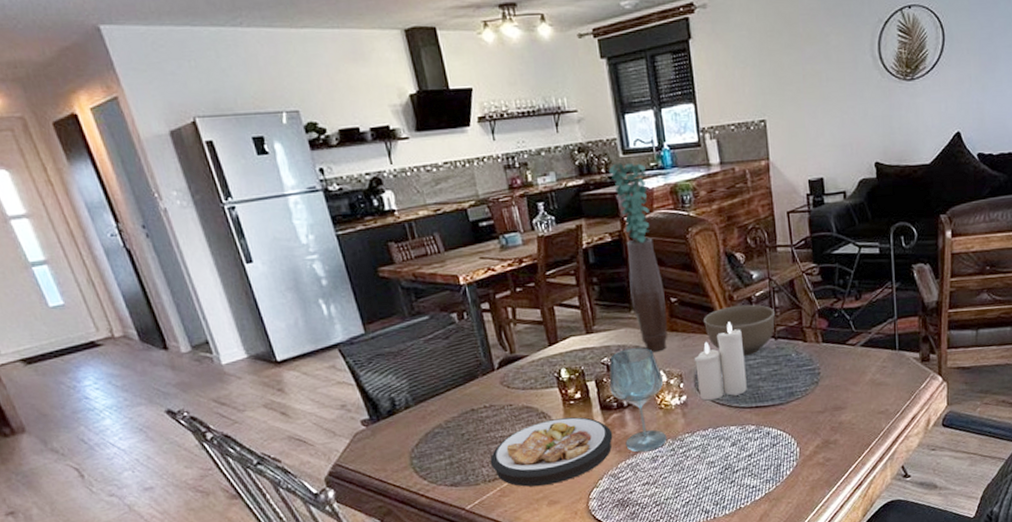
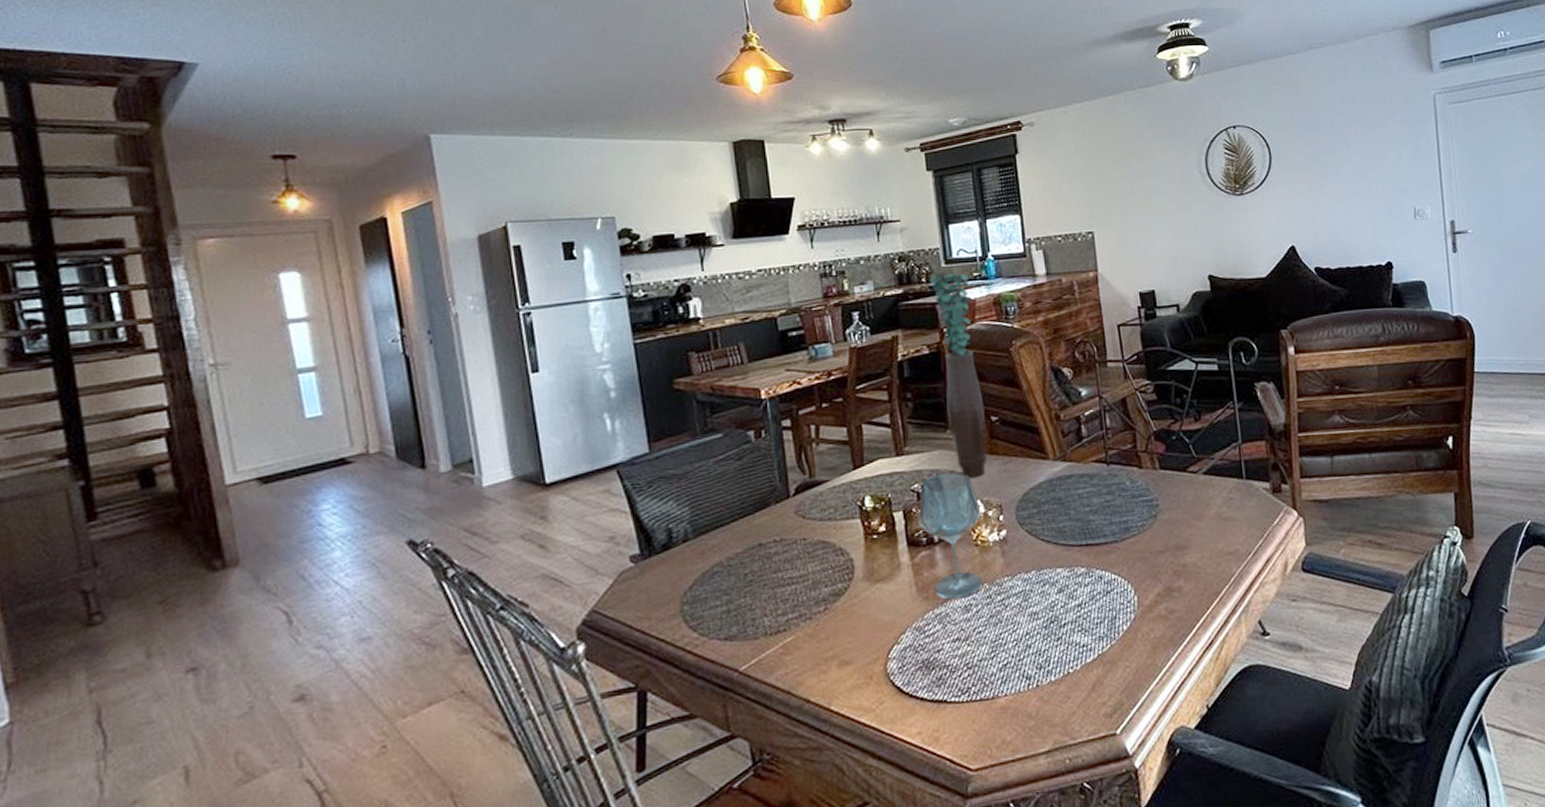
plate: present [490,417,613,487] -> none [774,554,920,642]
candle: present [694,322,747,401] -> none [1015,444,1076,537]
bowl: present [703,304,776,356] -> none [1026,424,1107,484]

